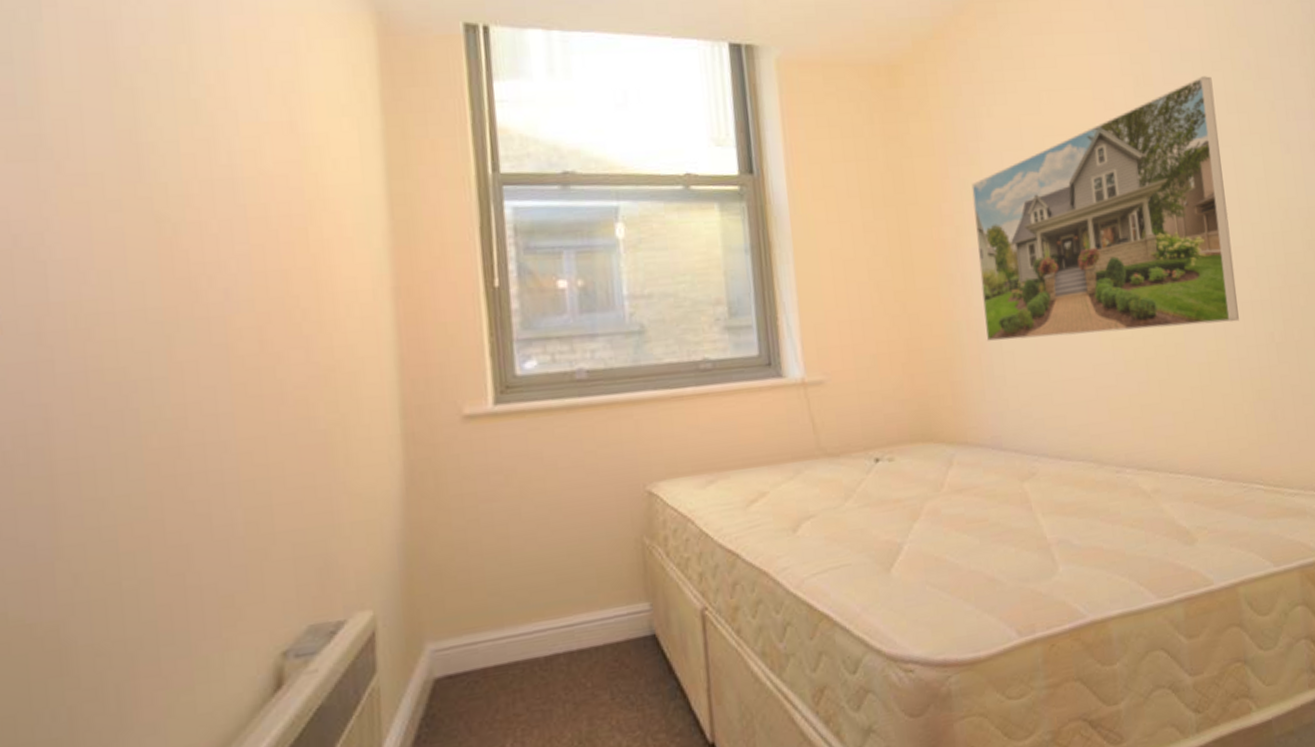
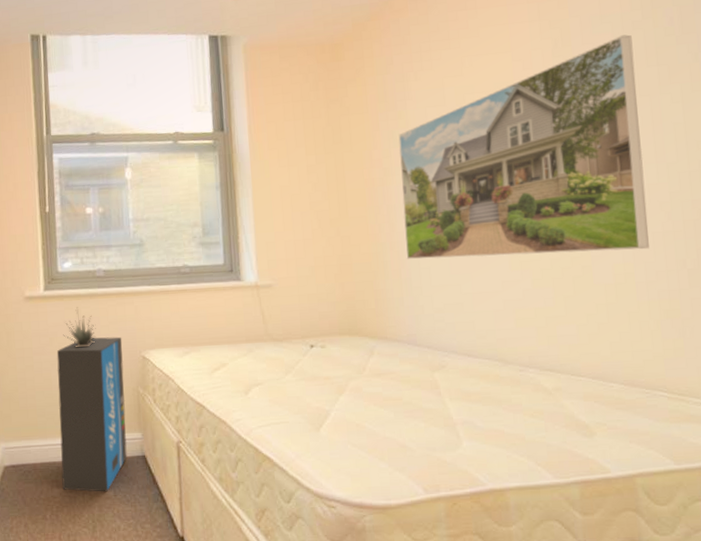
air purifier: none [516,465,630,702] -> present [56,336,127,492]
succulent plant: none [526,426,577,488] -> present [63,307,96,348]

